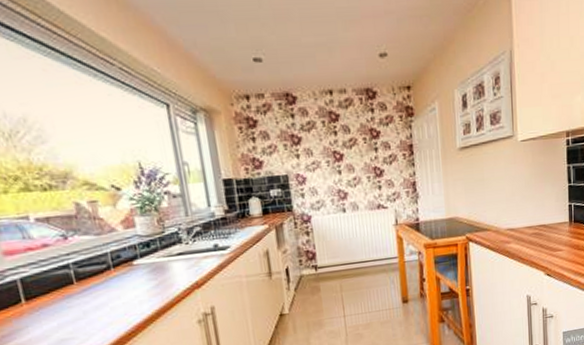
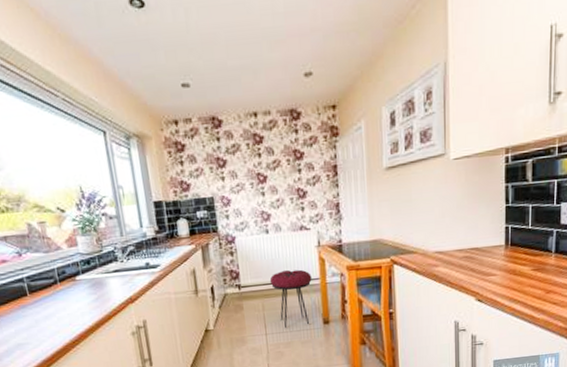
stool: none [347,248,390,308] -> present [269,269,312,328]

